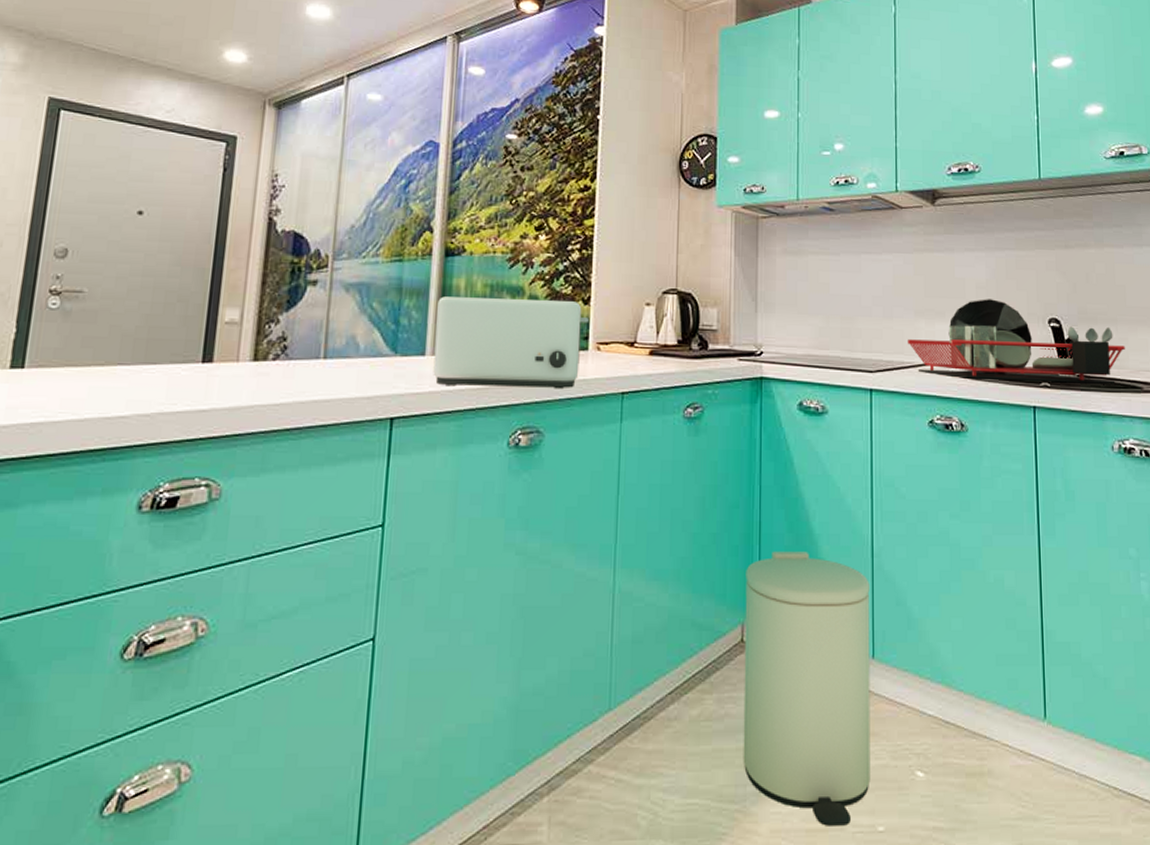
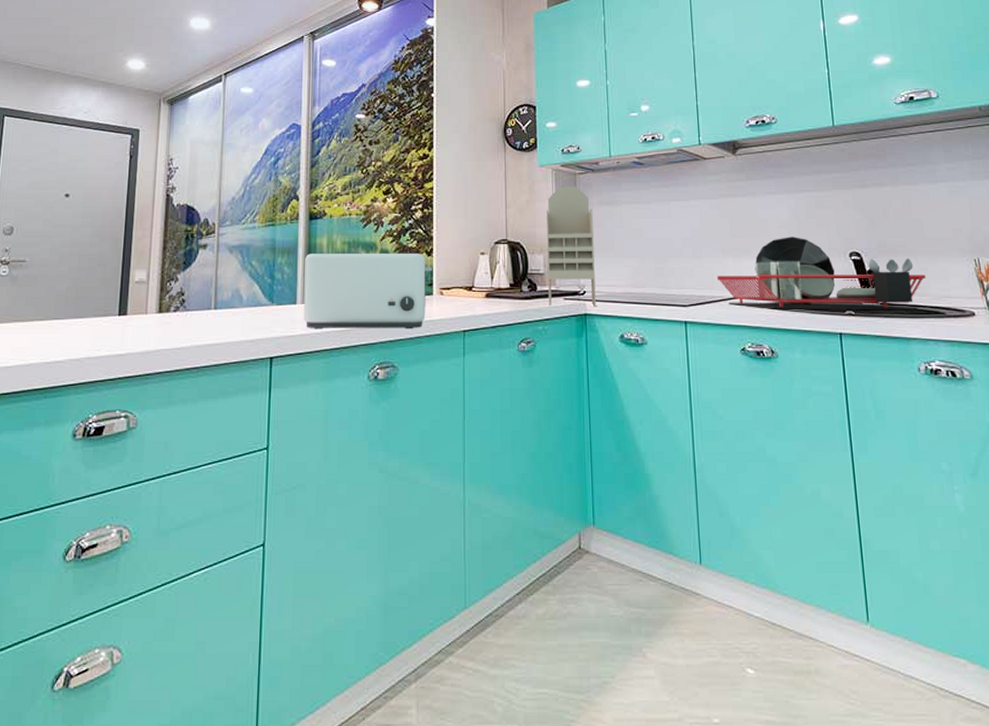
spice rack: none [721,231,775,370] -> present [546,186,596,307]
pedal bin: present [743,551,871,826] -> none [580,468,704,717]

